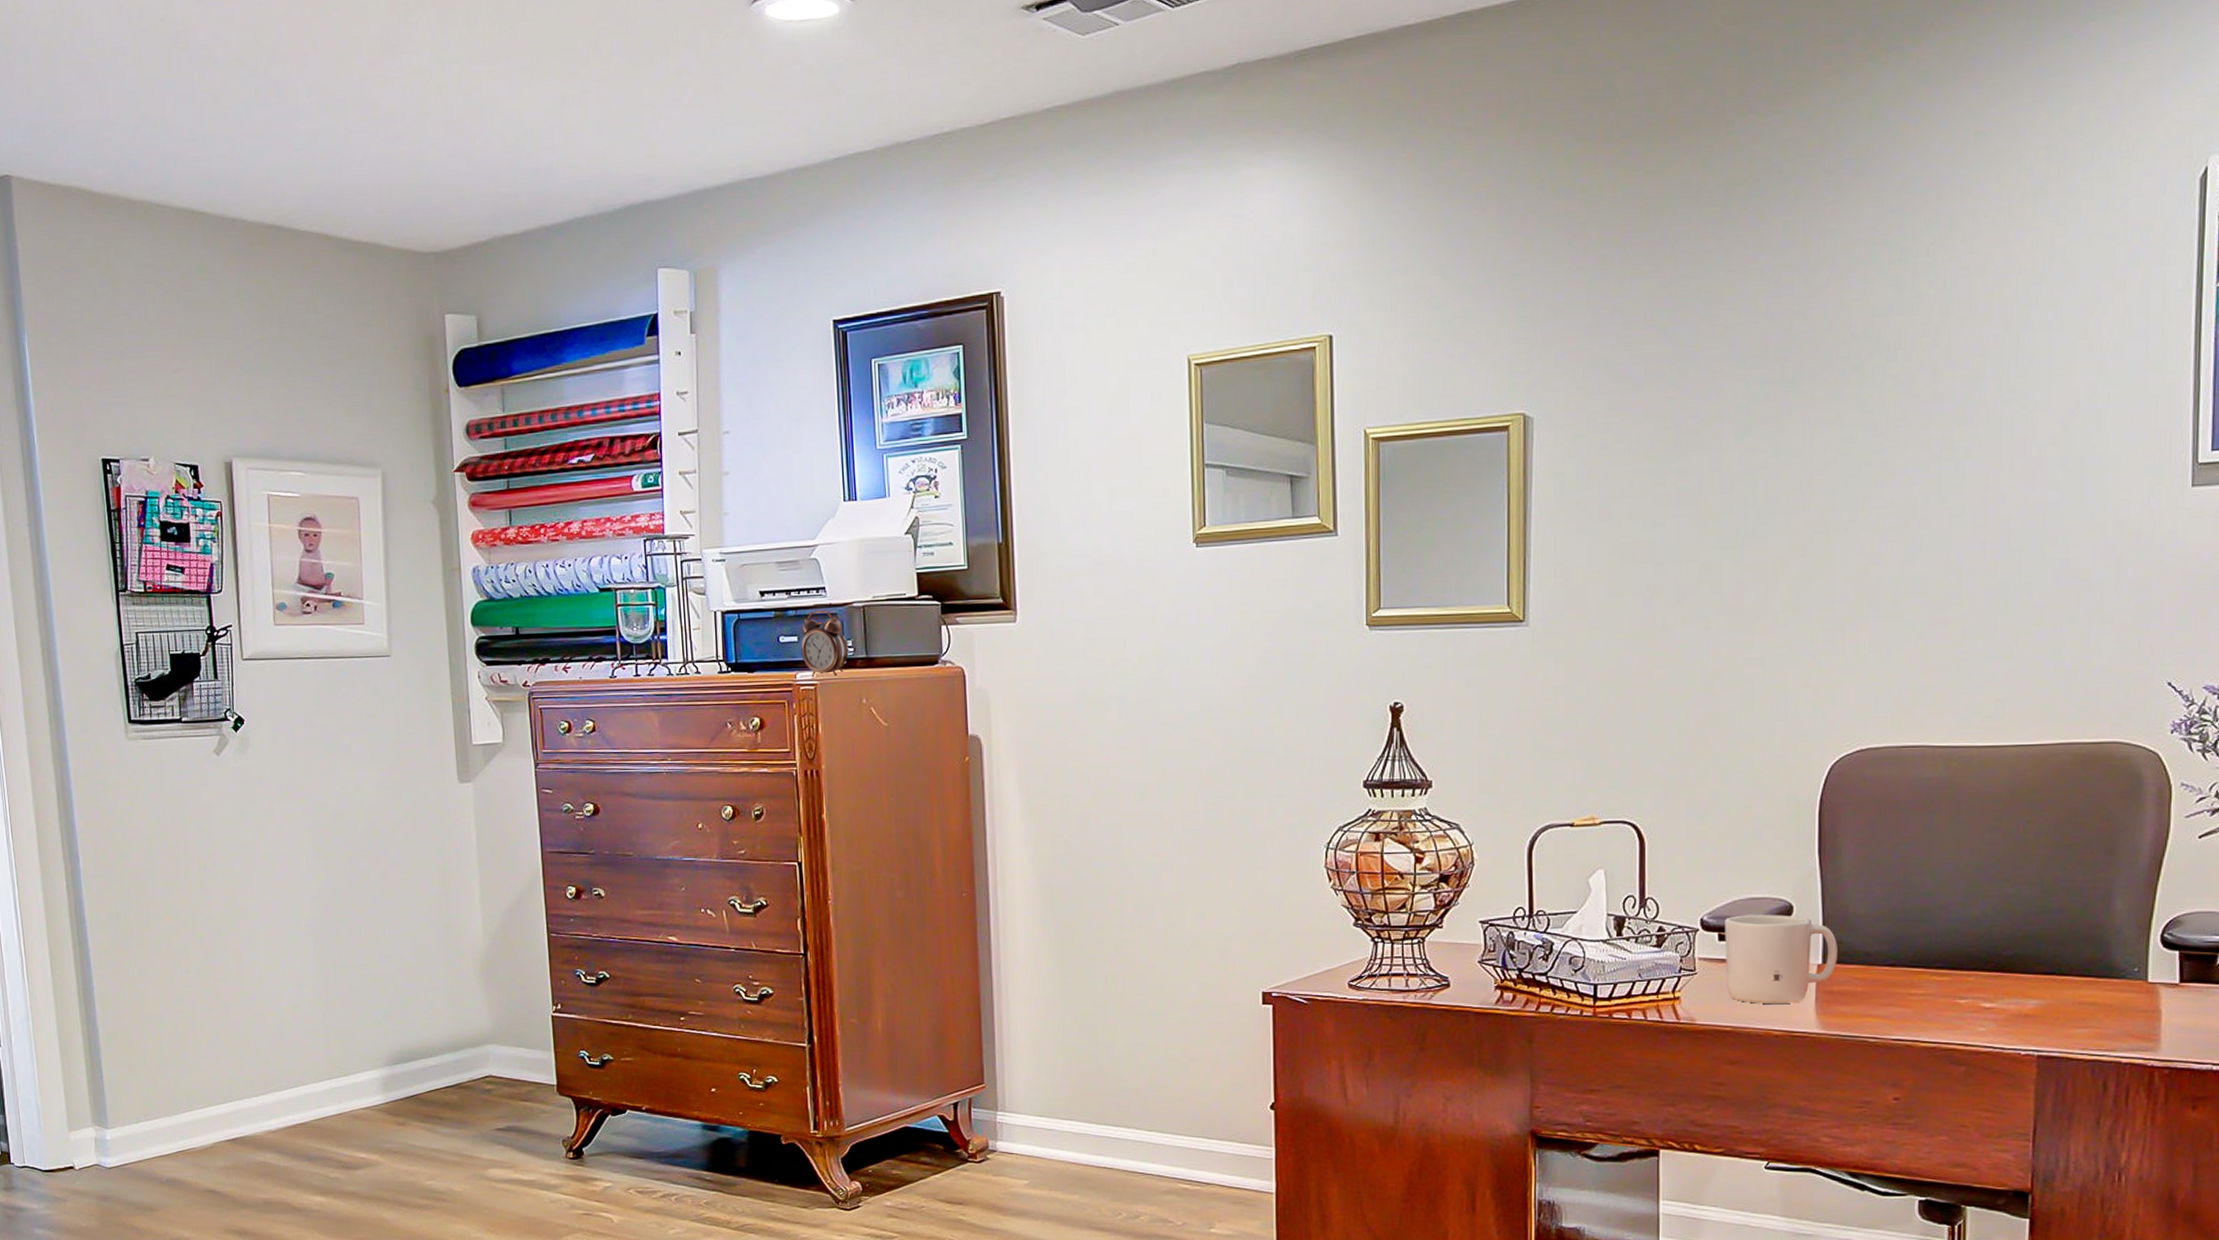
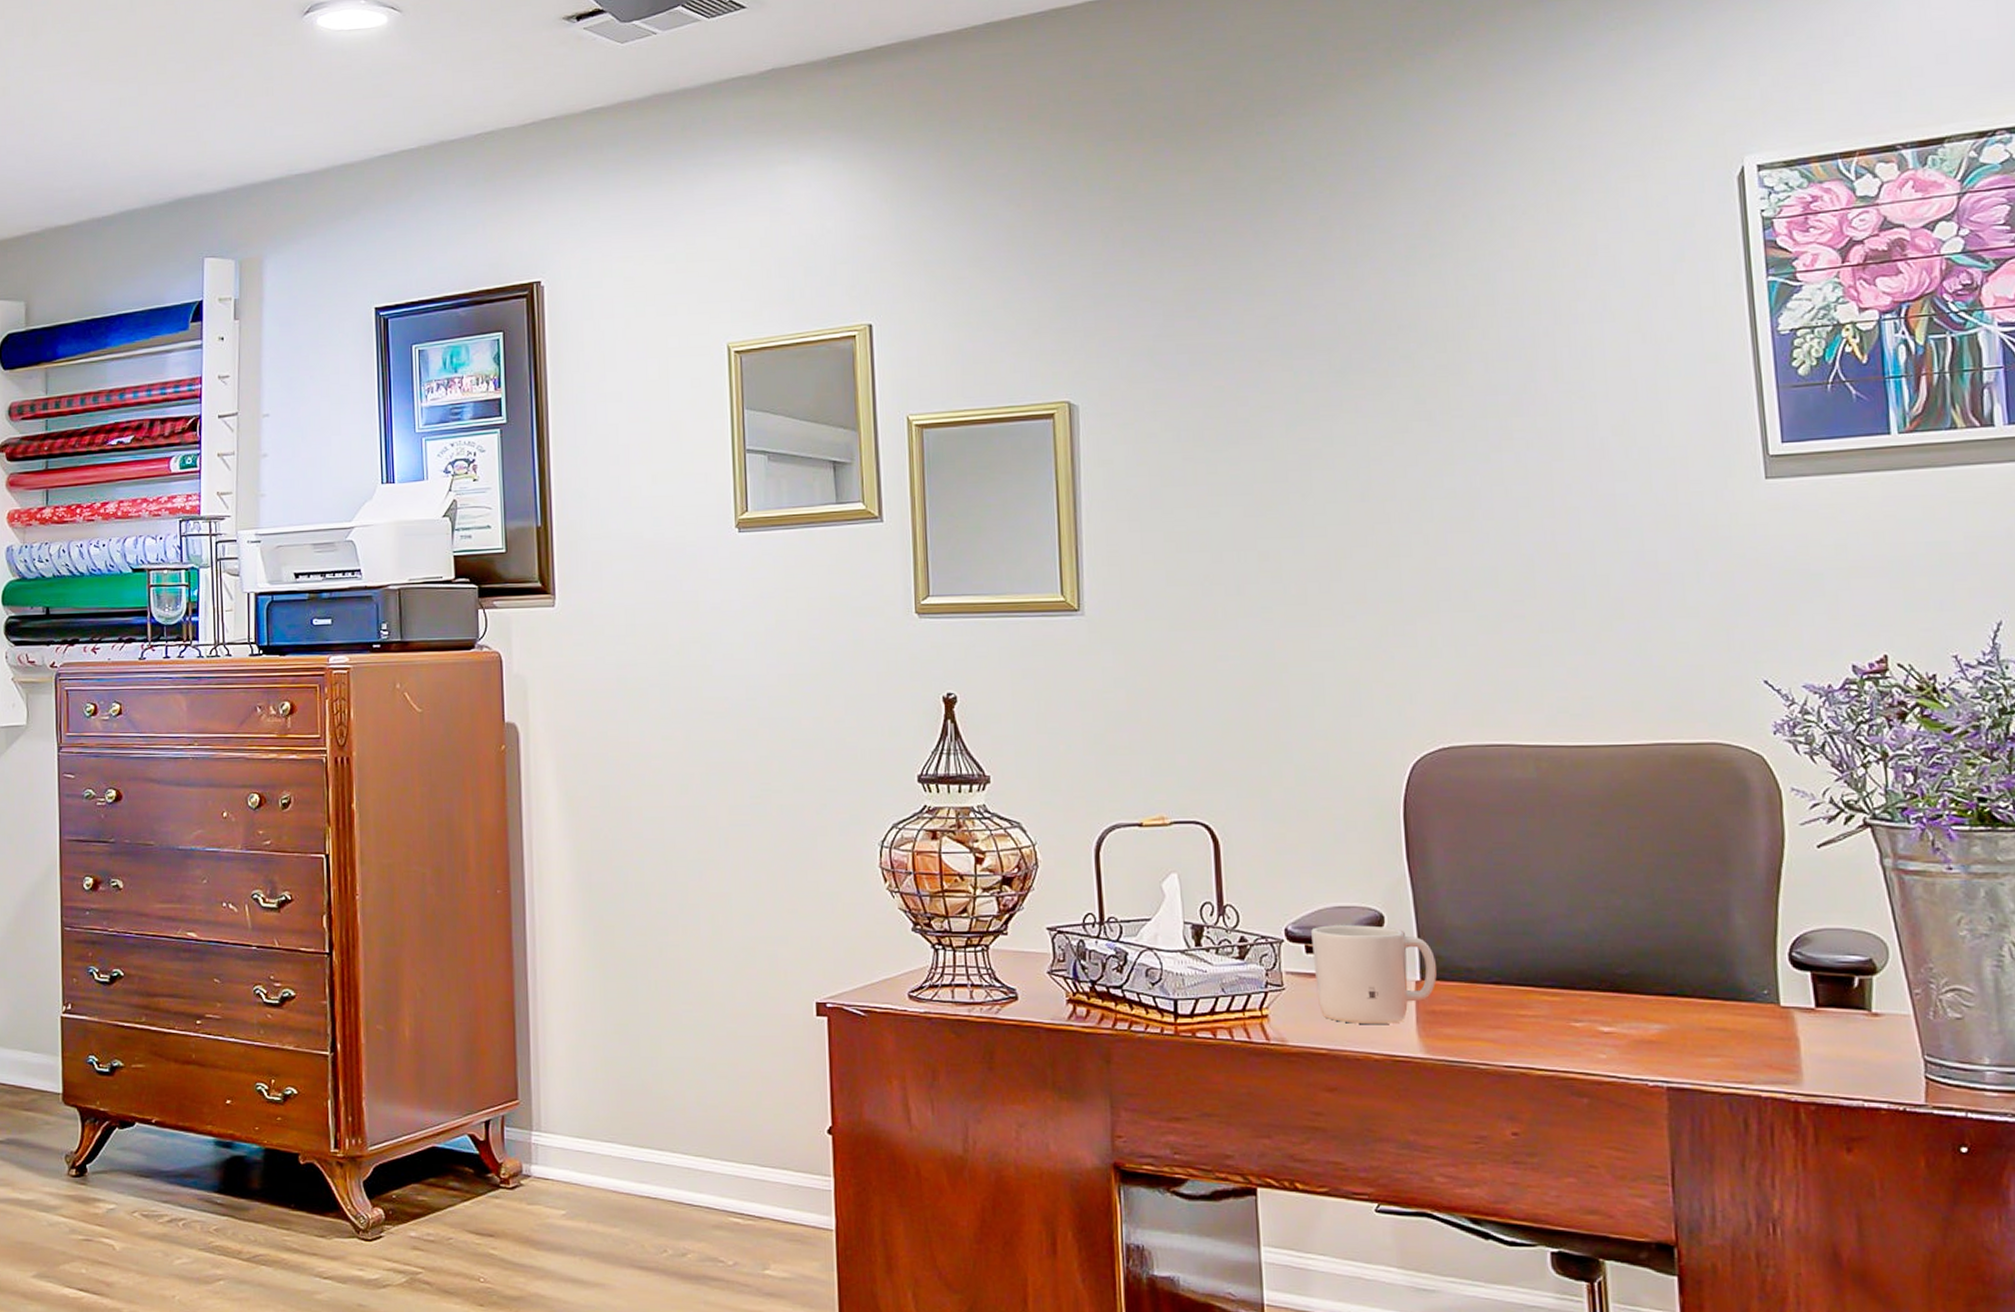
alarm clock: present [801,610,849,678] -> none [334,592,383,662]

